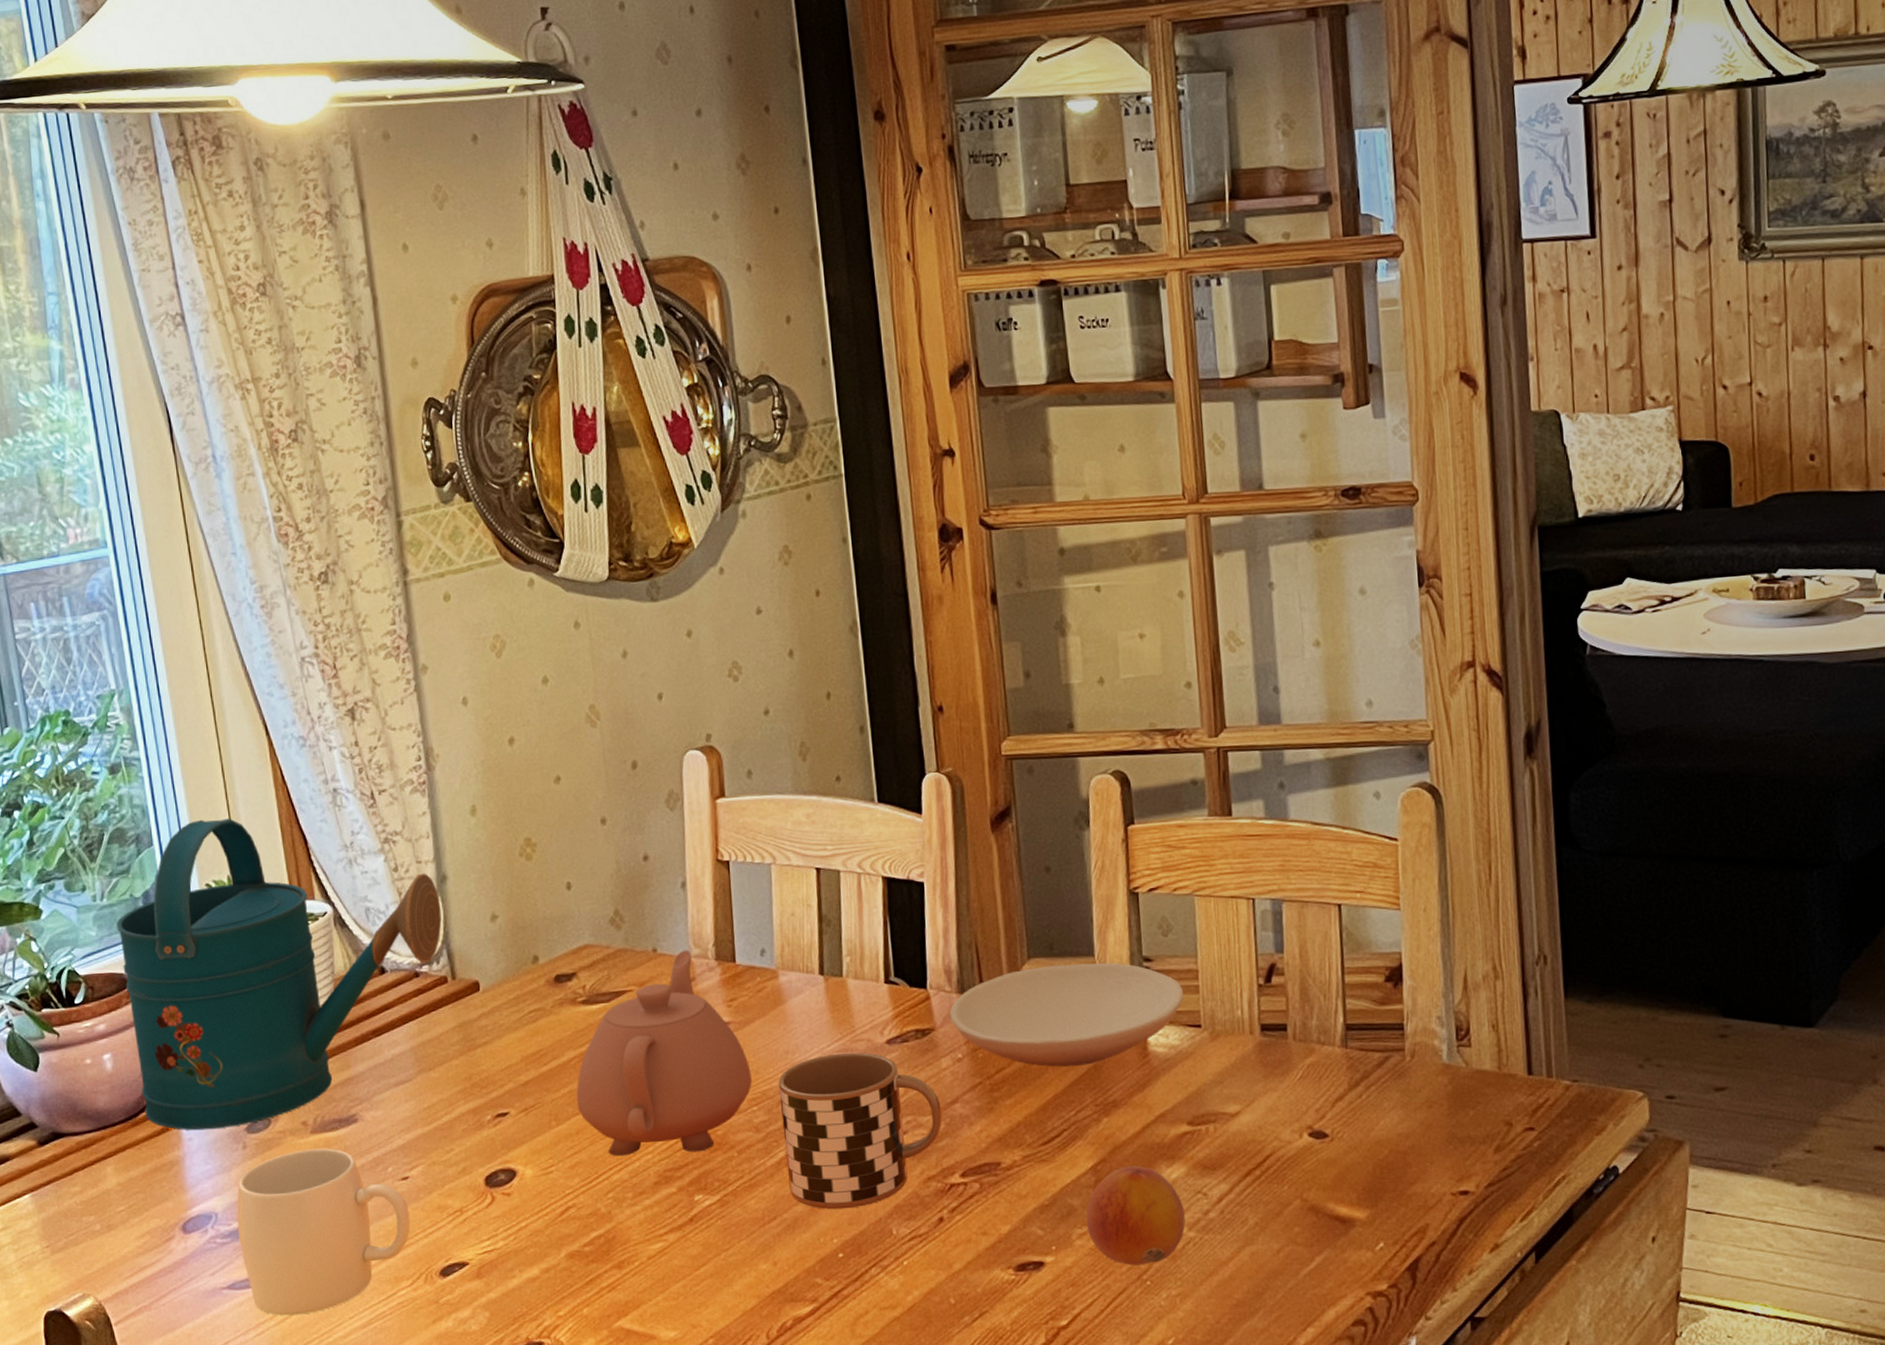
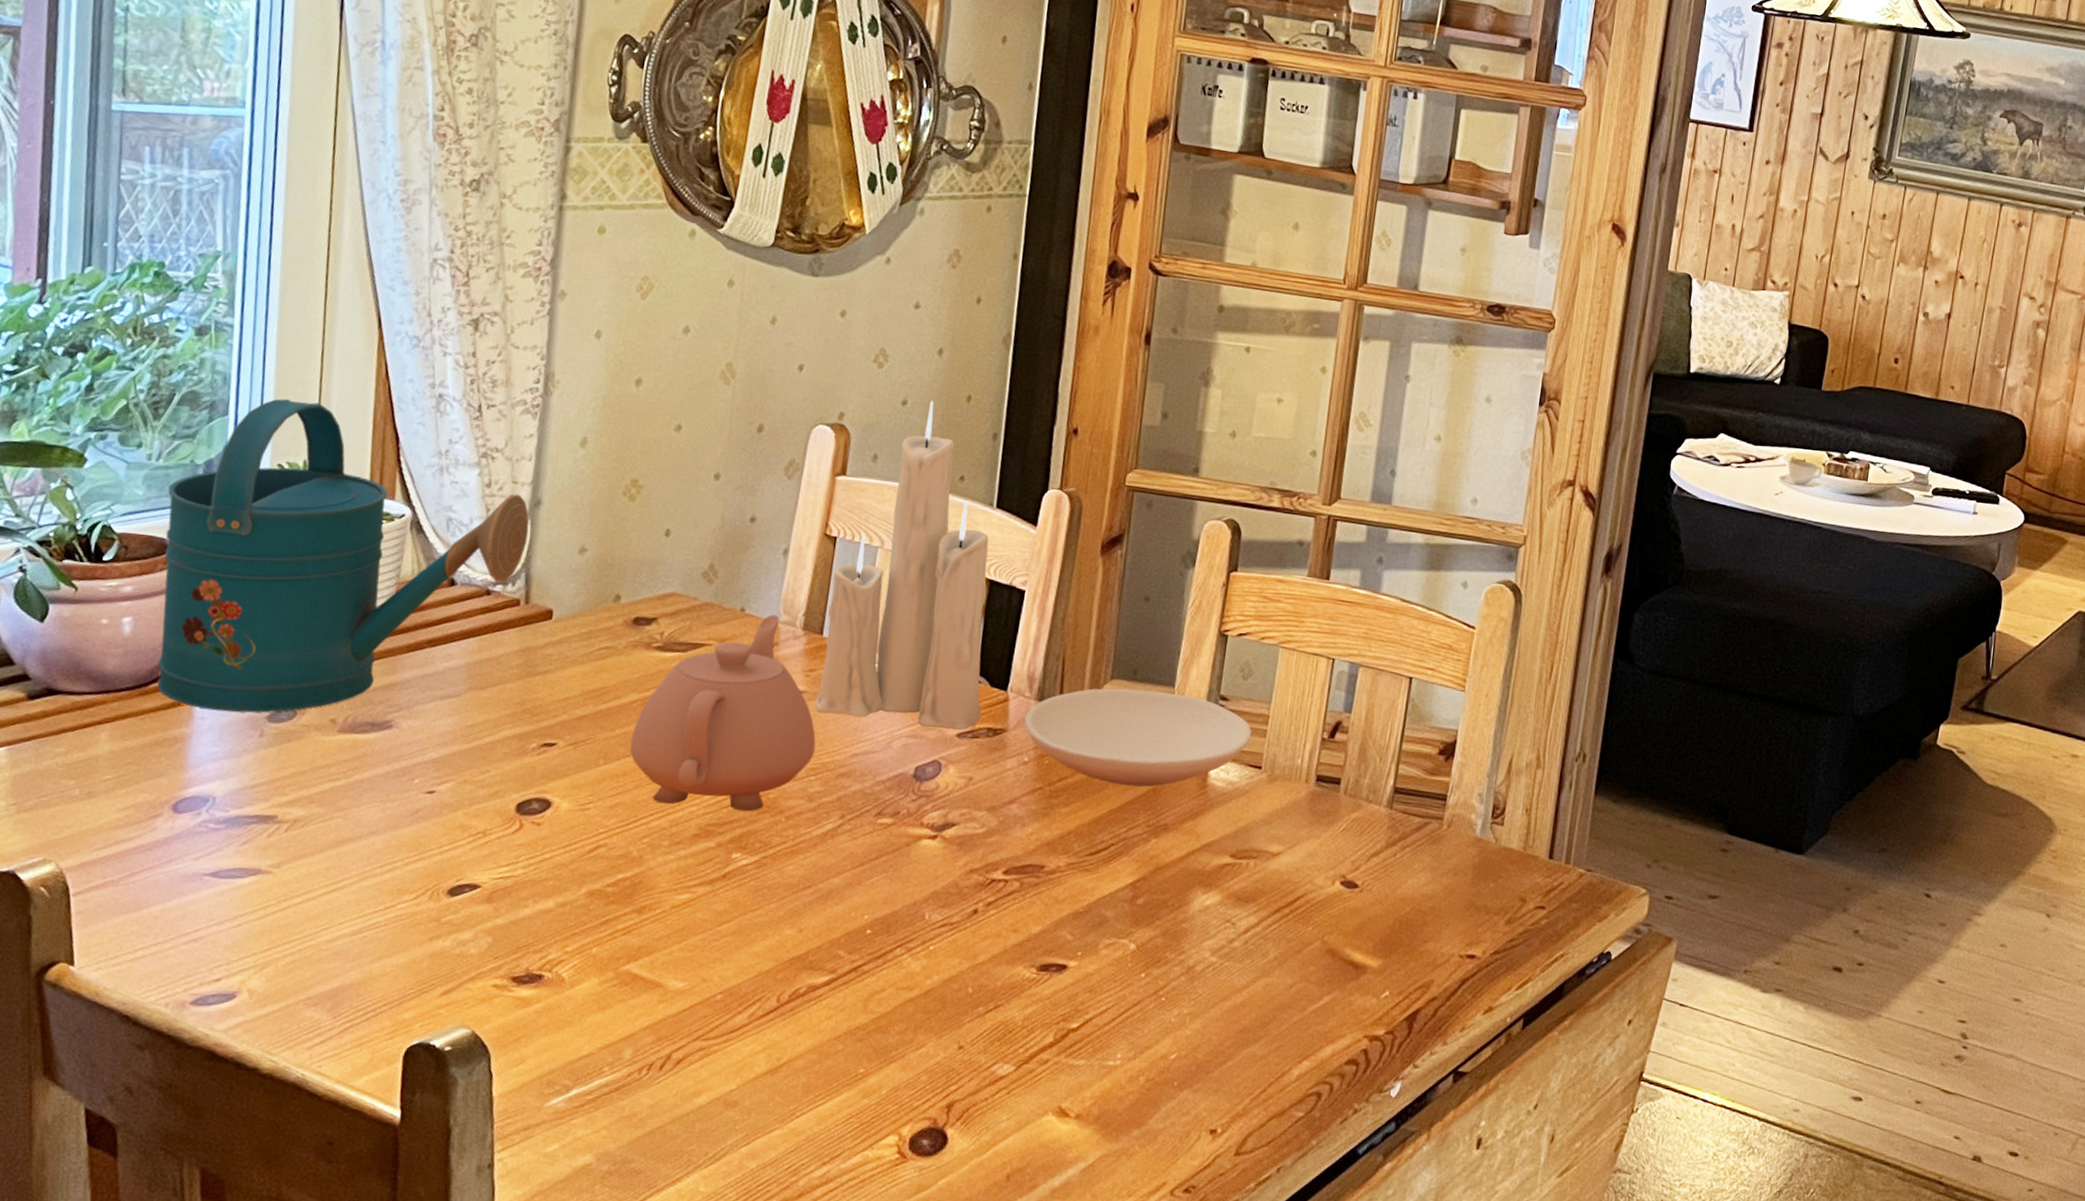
mug: present [236,1148,410,1316] -> none [233,747,428,913]
candle: none [734,704,907,1042] -> present [814,400,989,730]
cup: present [778,1052,942,1210] -> none [830,738,998,888]
fruit: present [1086,1165,1186,1266] -> none [1114,887,1211,982]
teacup: none [1703,590,1753,620] -> present [1779,459,1823,488]

